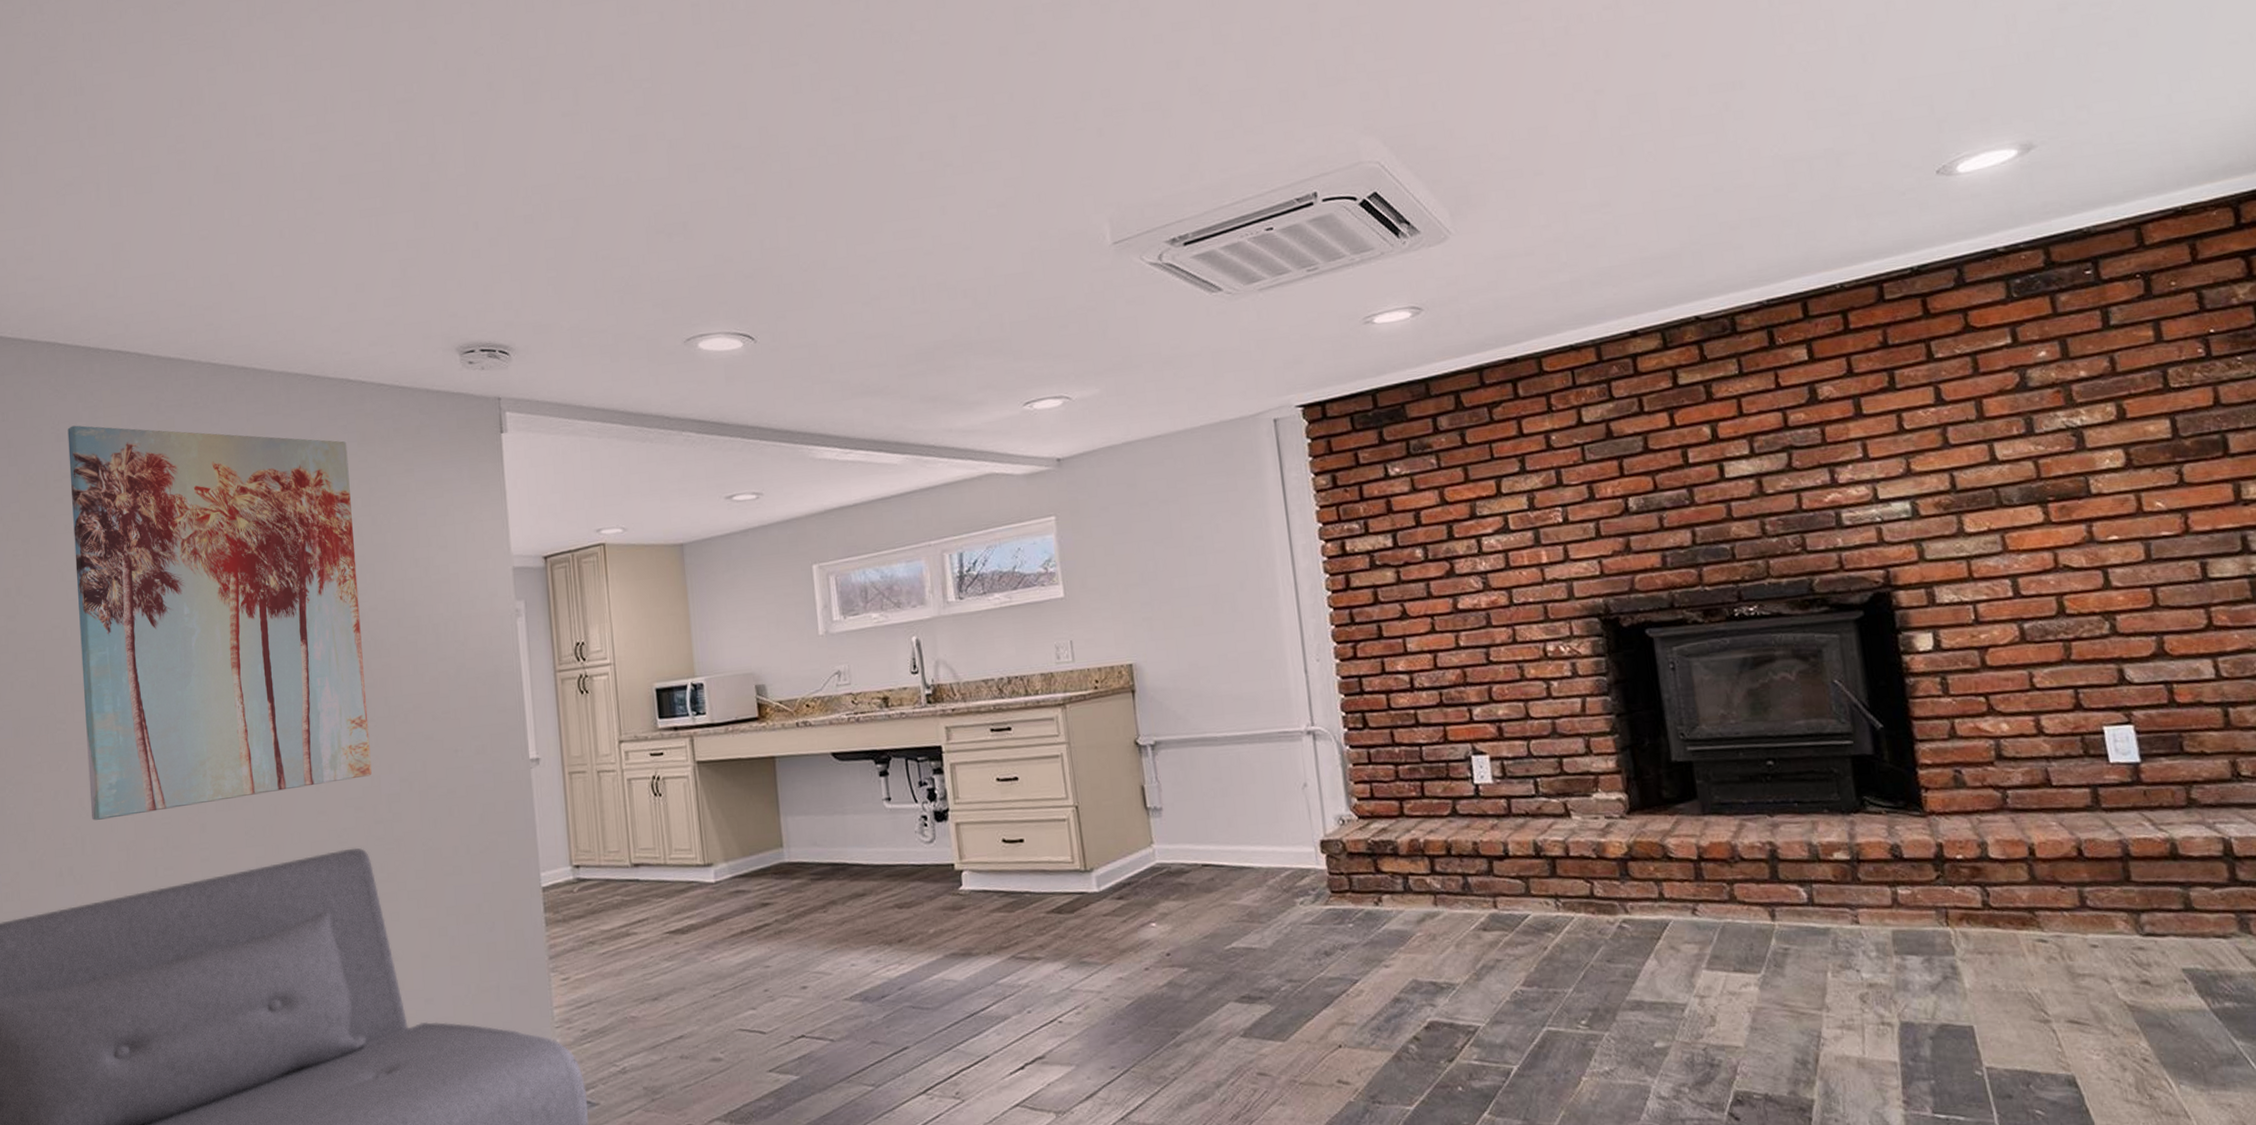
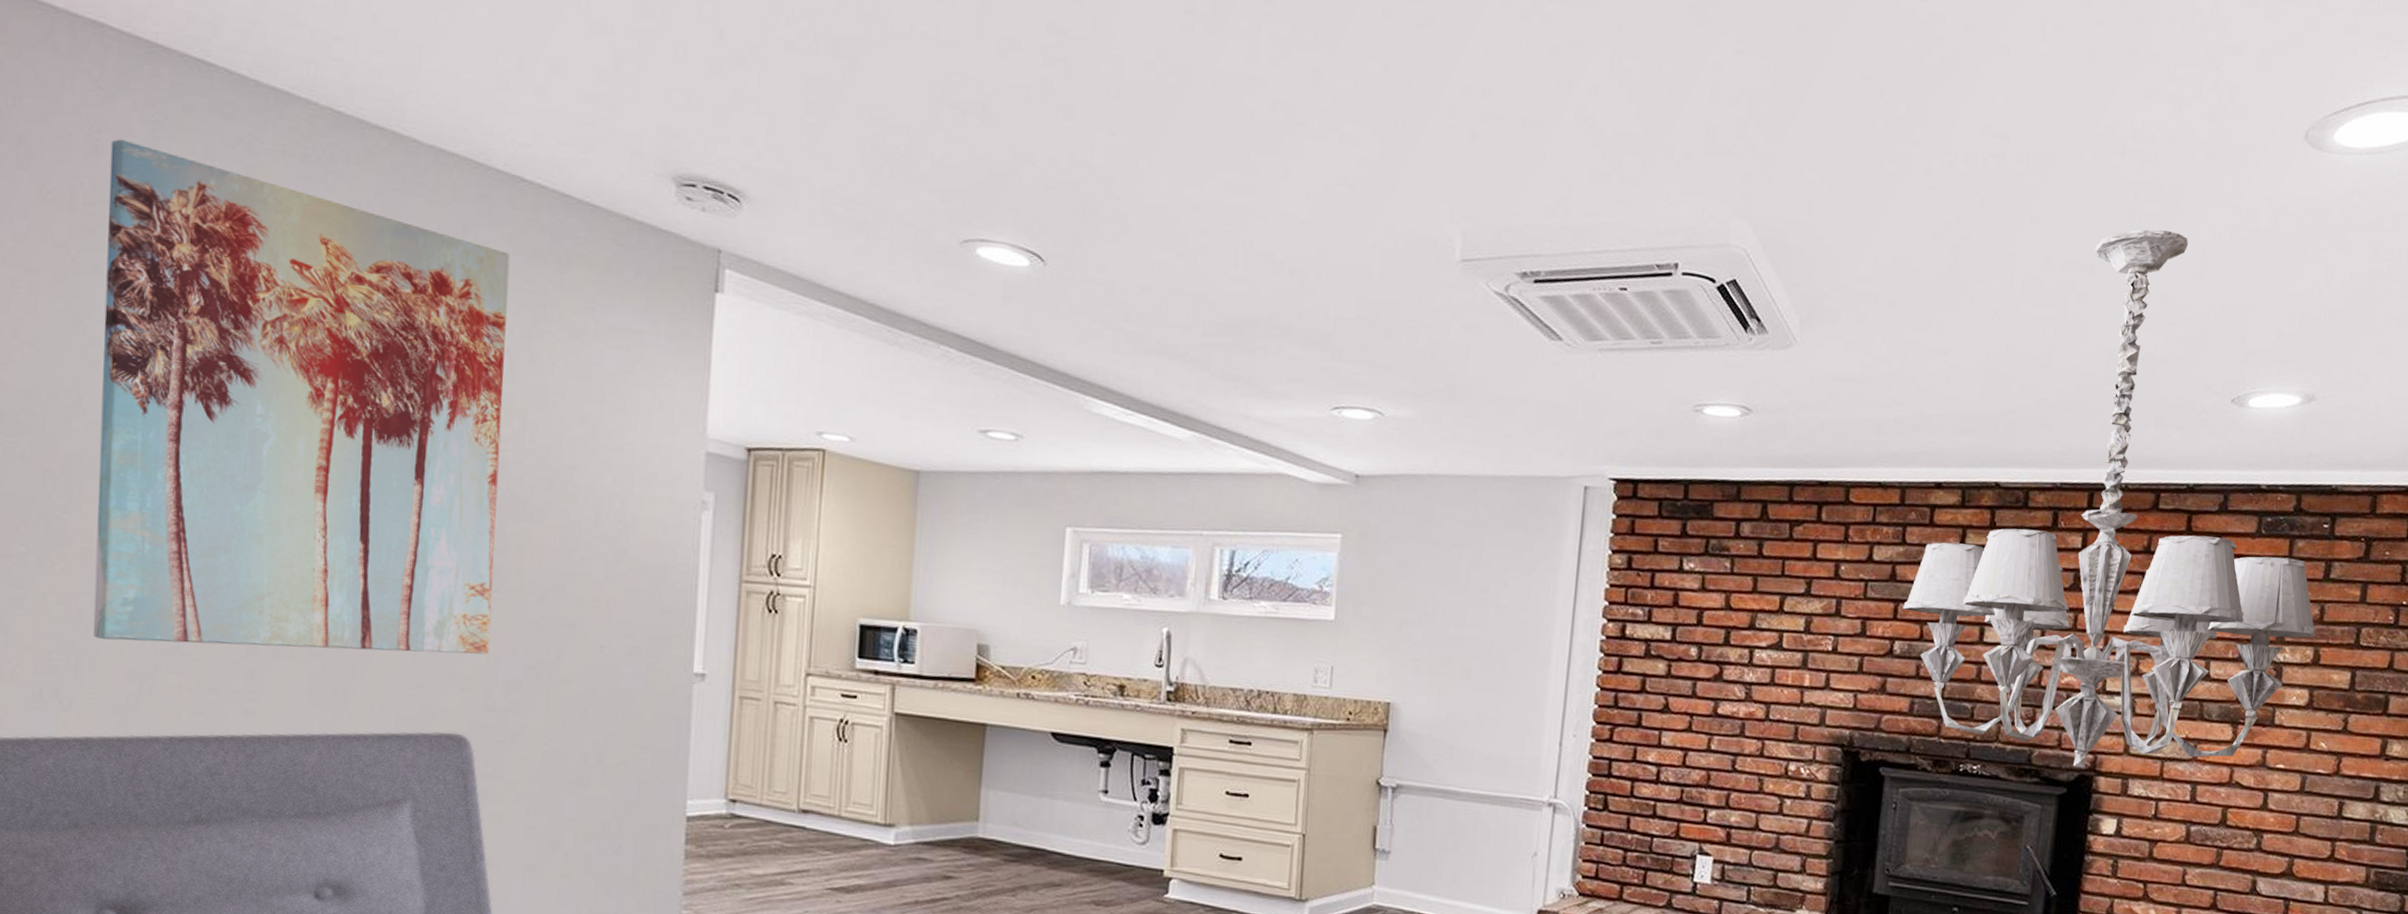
chandelier: none [1627,25,2113,587] -> present [1903,229,2316,768]

